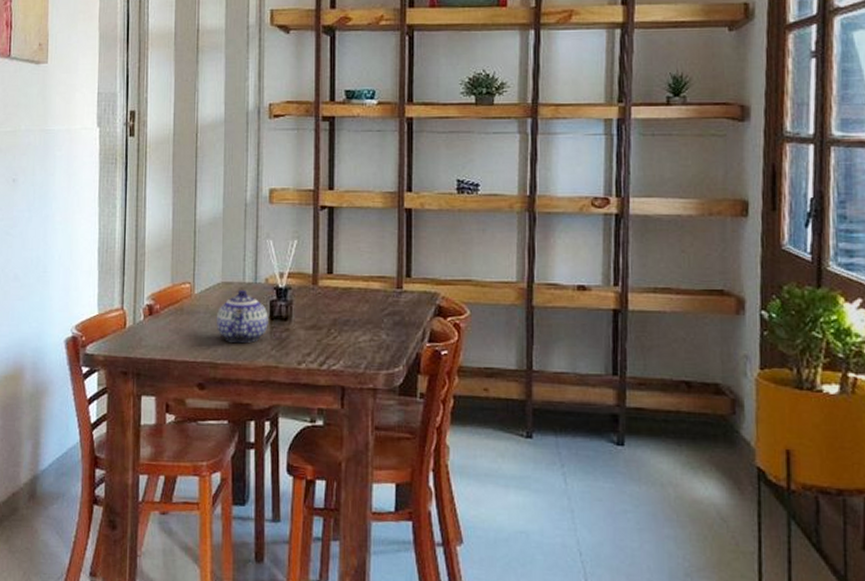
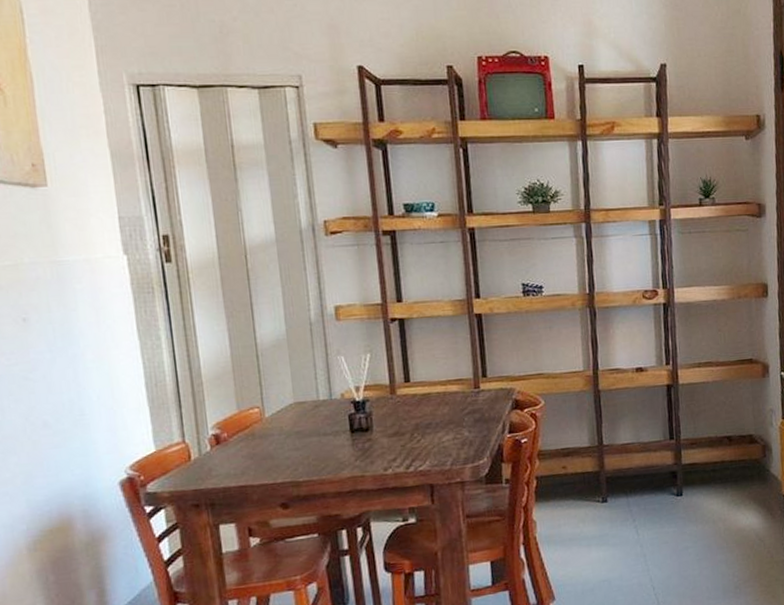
teapot: present [217,289,268,343] -> none [293,407,349,459]

